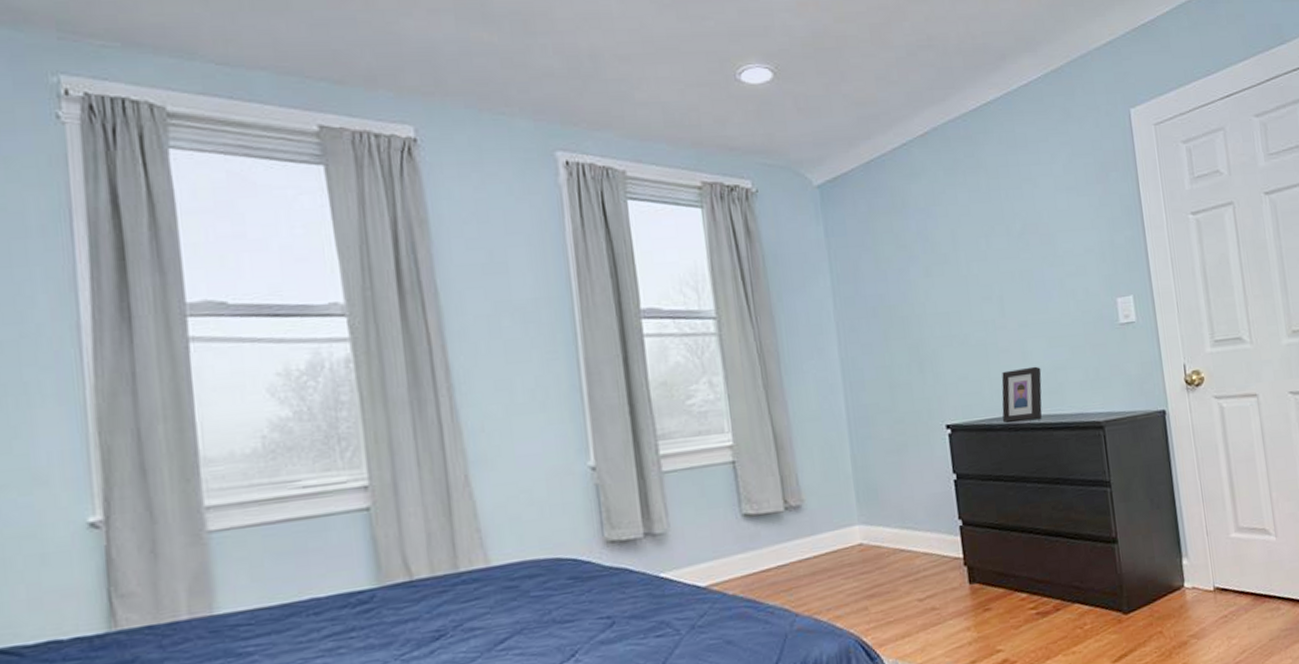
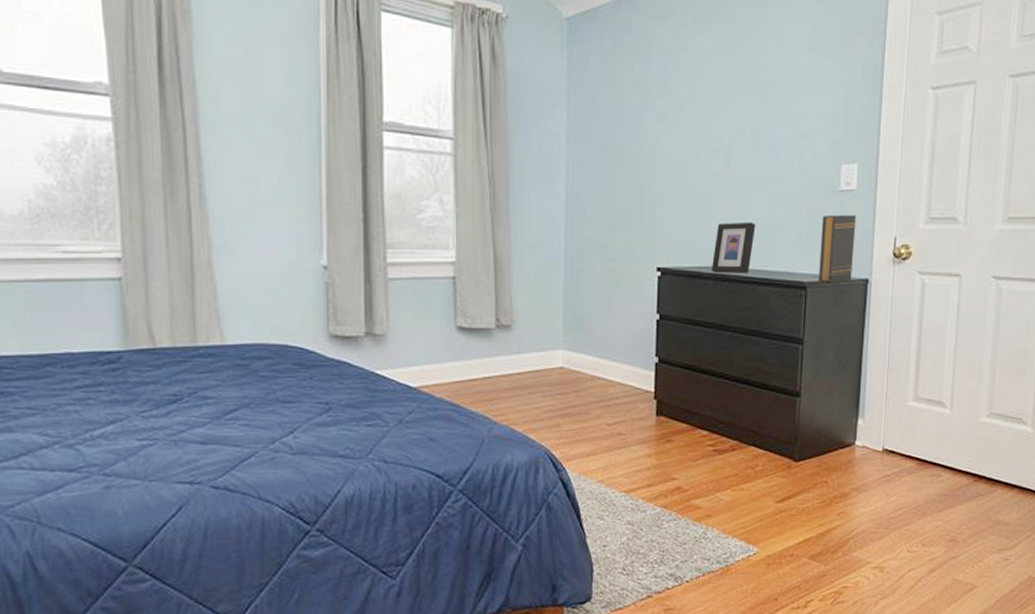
book: none [1107,346,1148,420] -> present [818,214,857,283]

